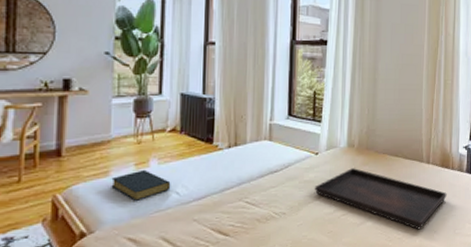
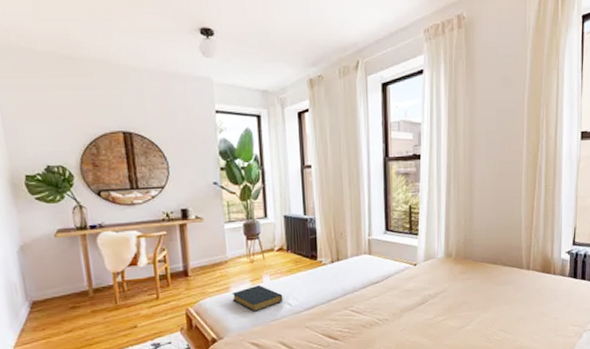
serving tray: present [314,168,447,230] -> none [414,277,548,332]

